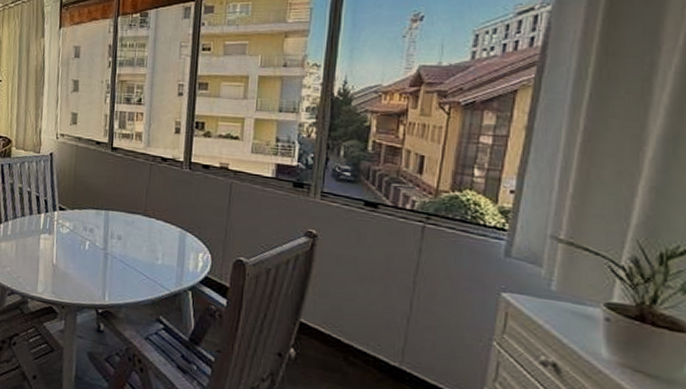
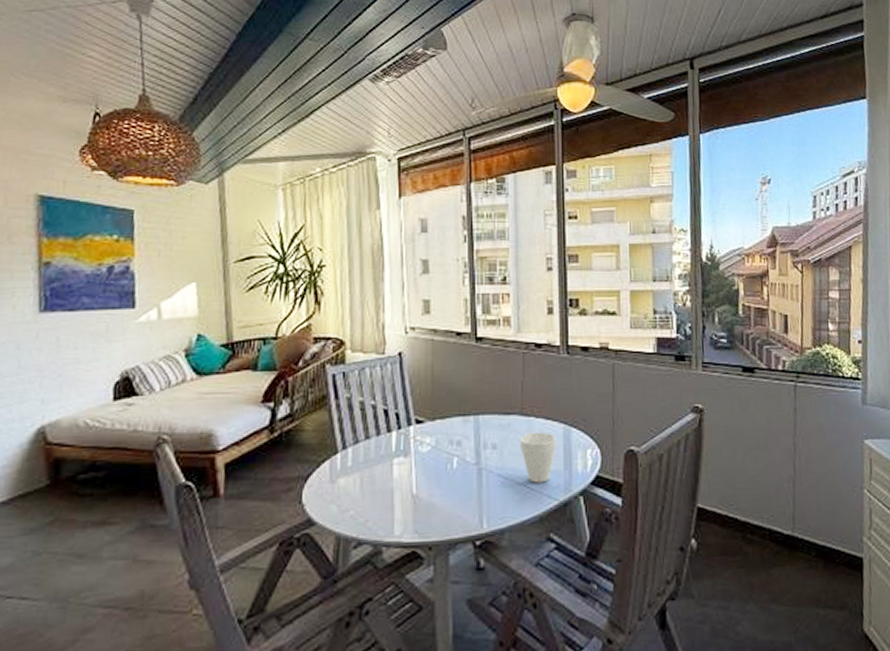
cup: none [141,231,173,274] -> present [520,431,557,483]

